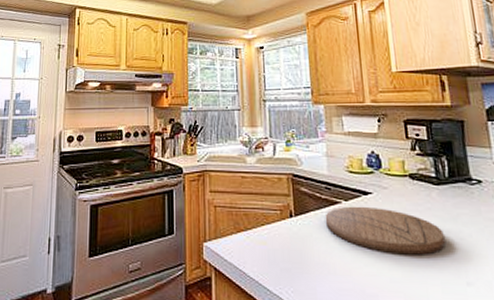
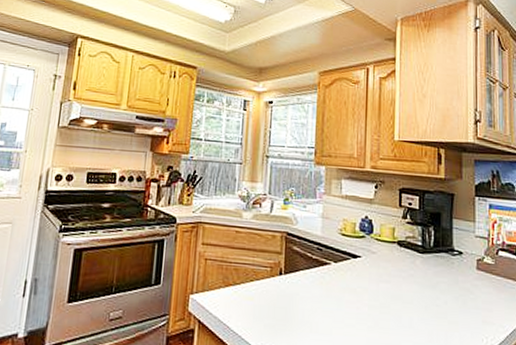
cutting board: present [325,206,445,255] -> none [313,268,422,319]

